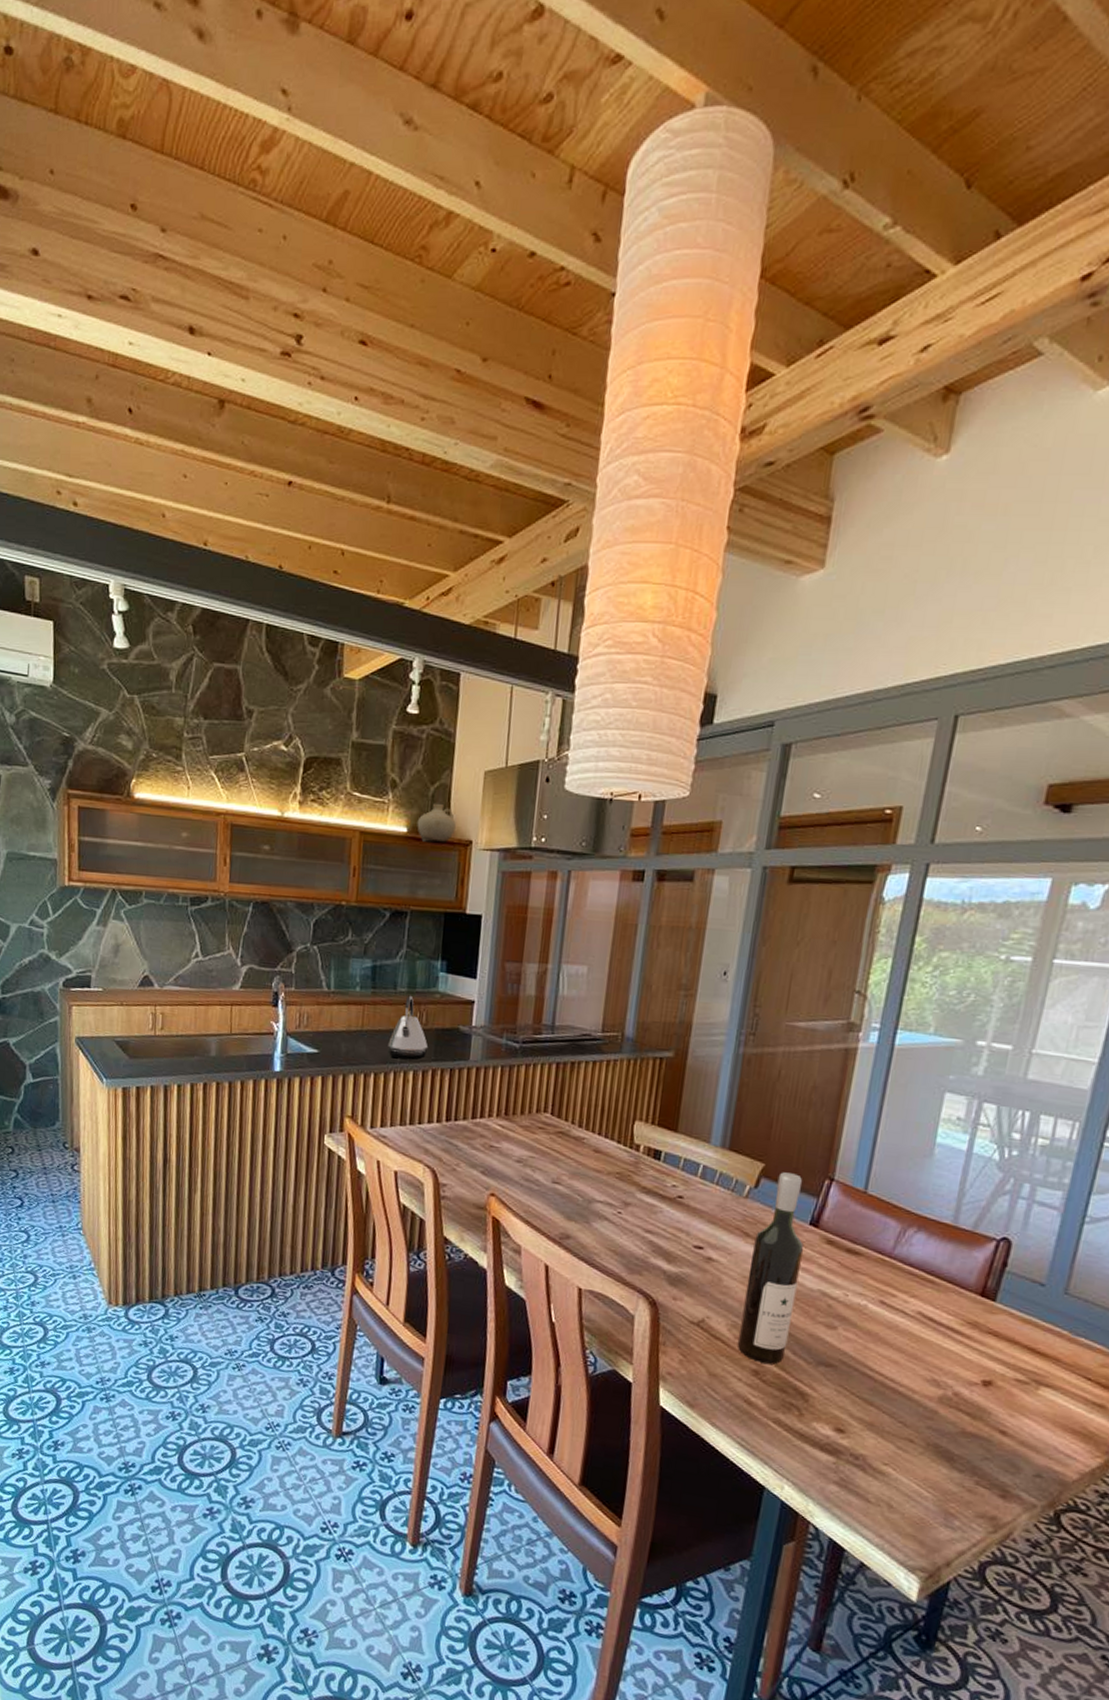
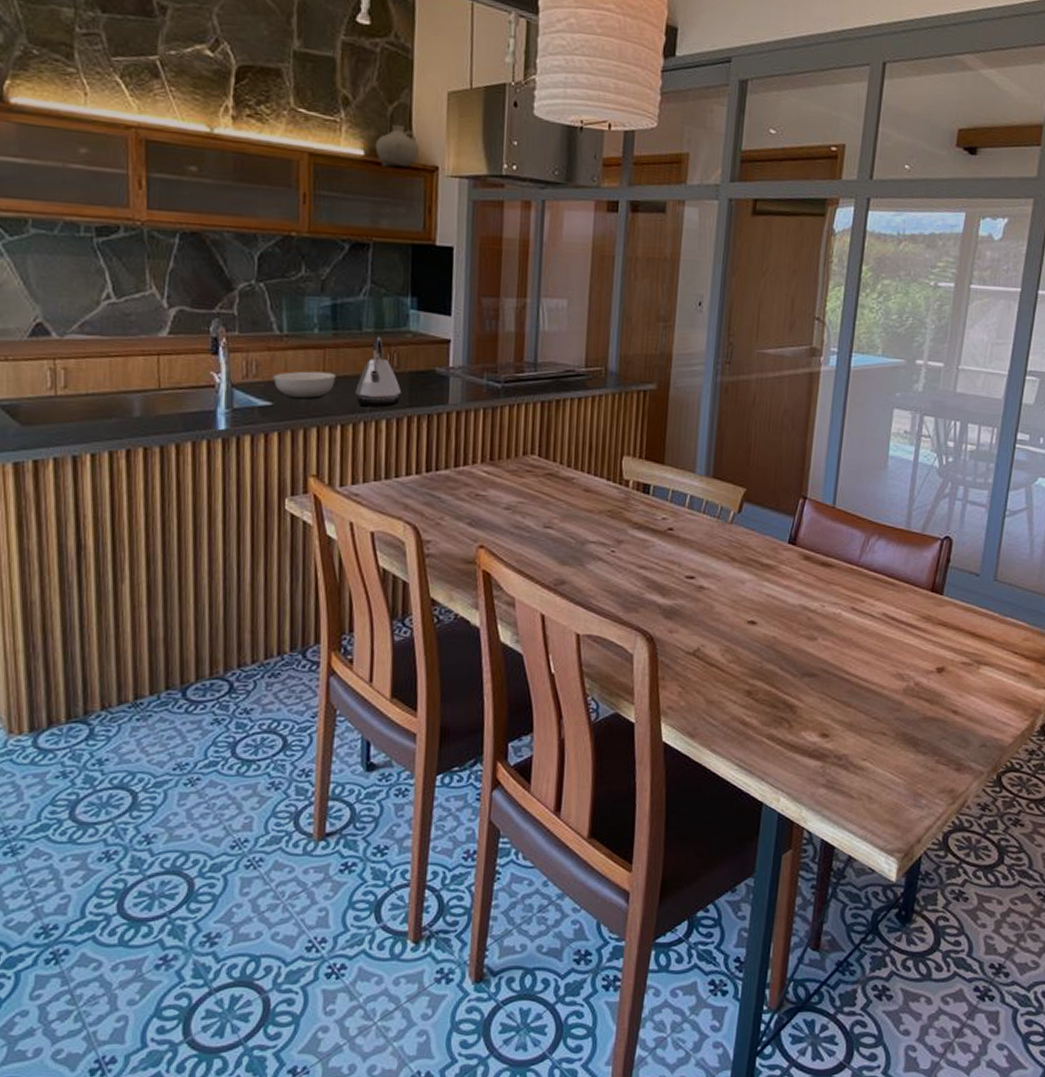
bowl: none [320,1024,373,1050] -> present [272,371,337,401]
bottle: present [737,1172,804,1365] -> none [730,495,785,682]

